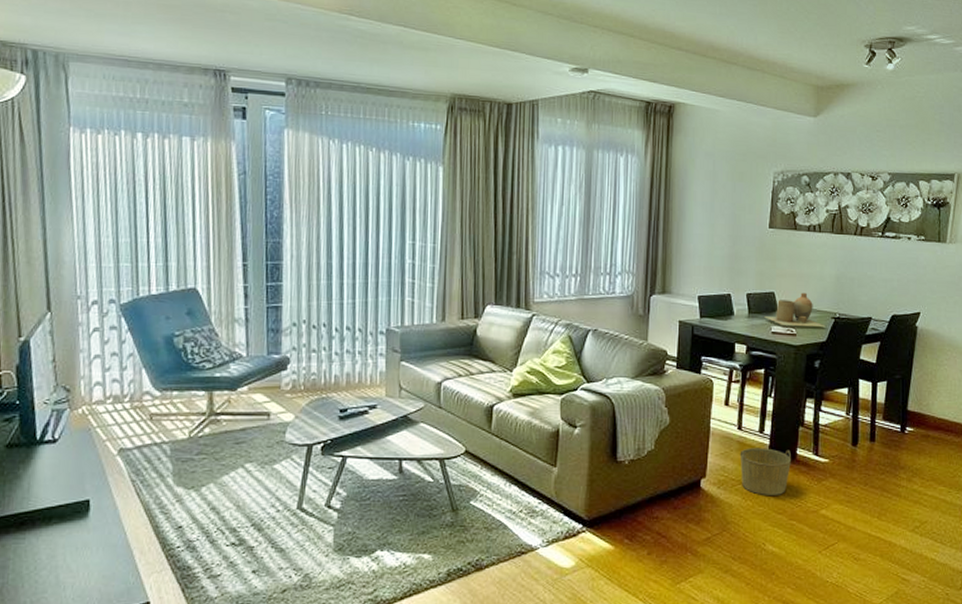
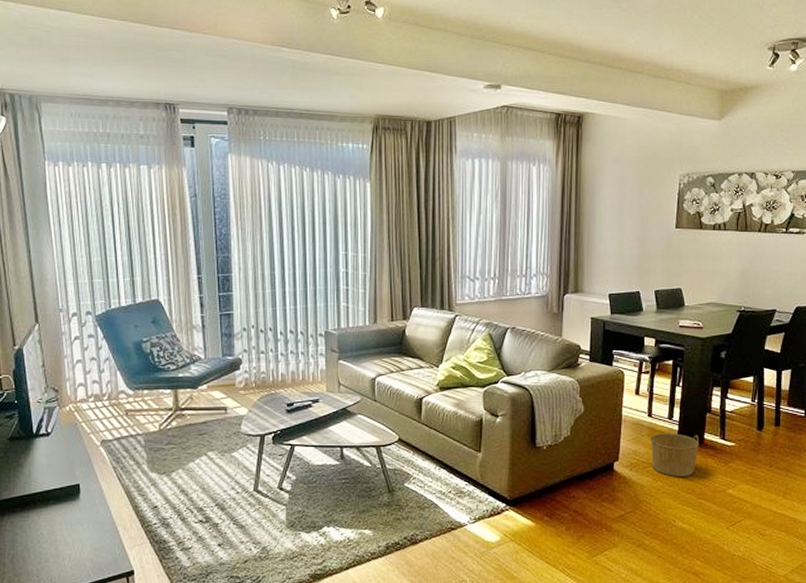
vase: present [763,292,826,326] -> none [671,288,731,319]

